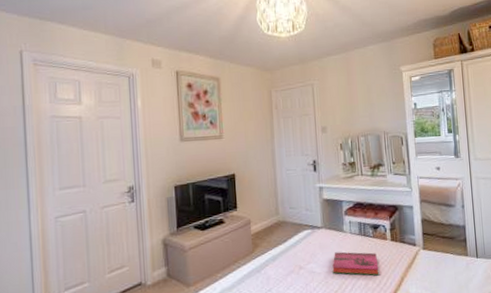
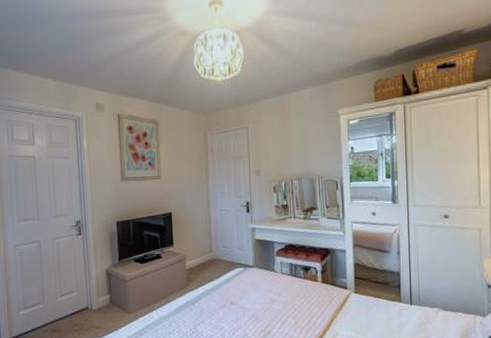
hardback book: present [332,252,379,276] -> none [262,290,309,315]

